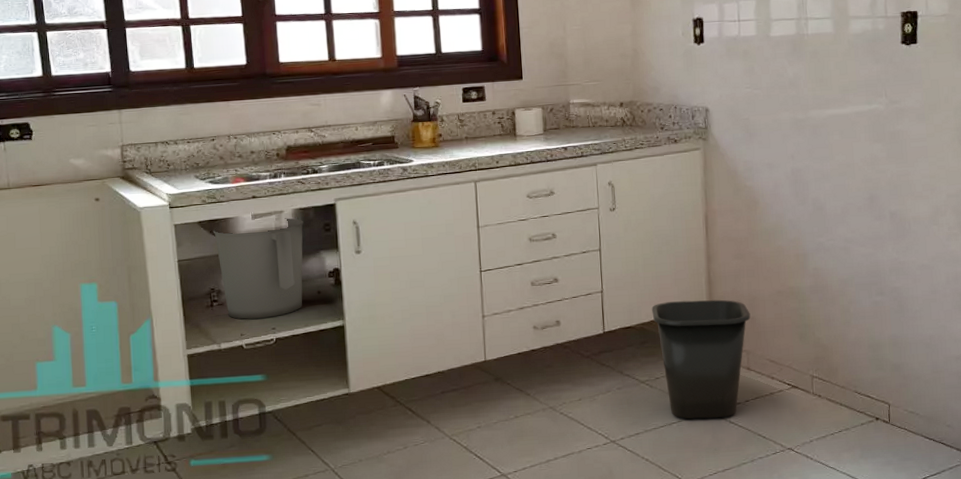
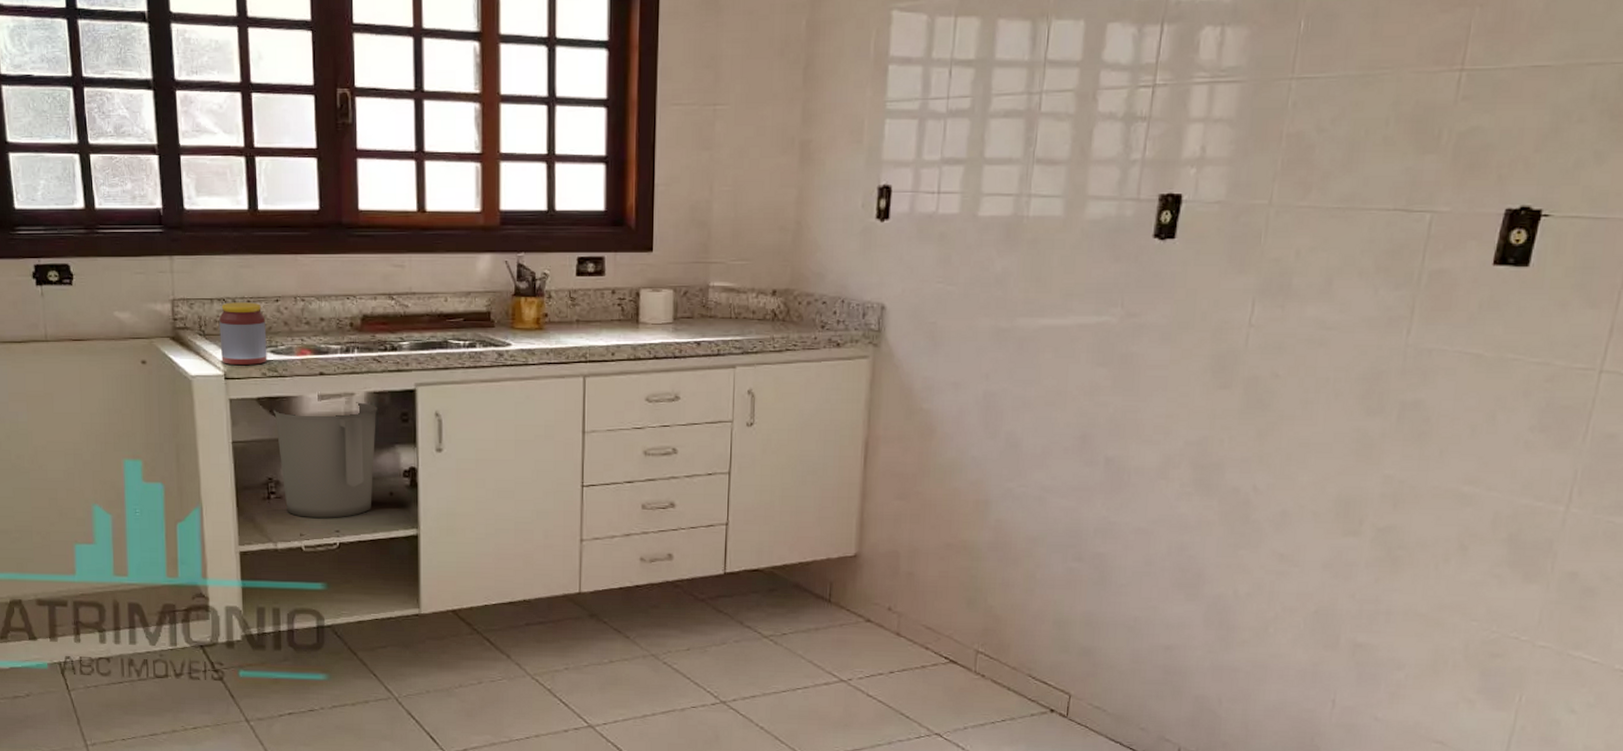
jar: none [163,143,206,196] -> present [219,302,267,366]
waste bin: present [652,299,751,419] -> none [786,544,909,688]

